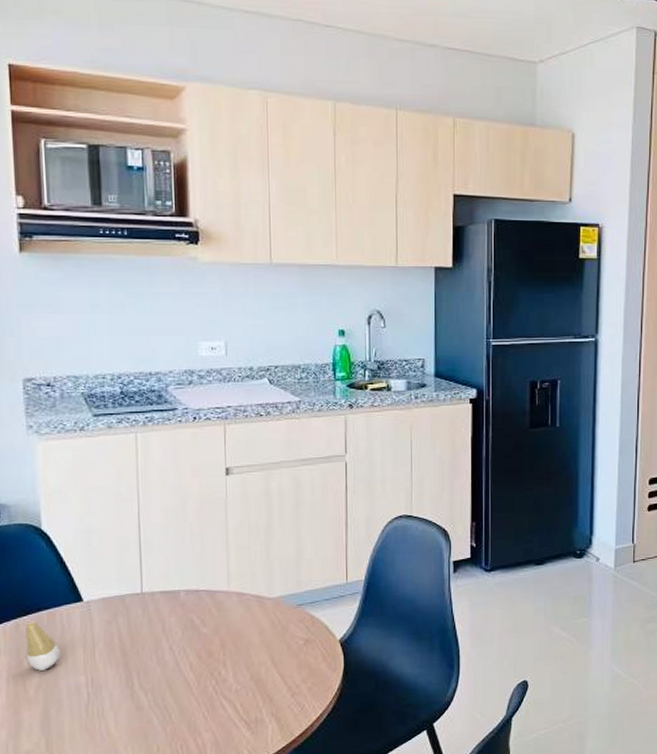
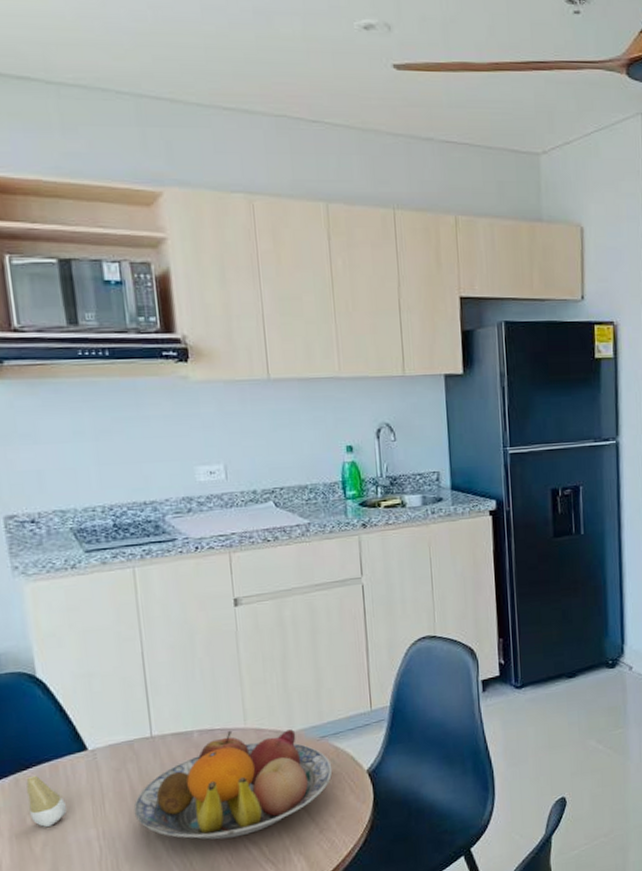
fruit bowl: none [121,593,307,696] -> present [133,729,333,840]

